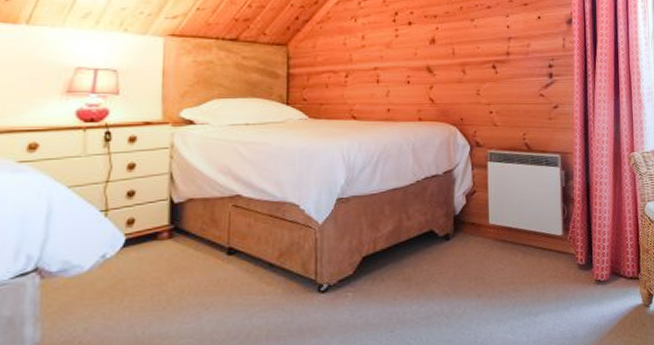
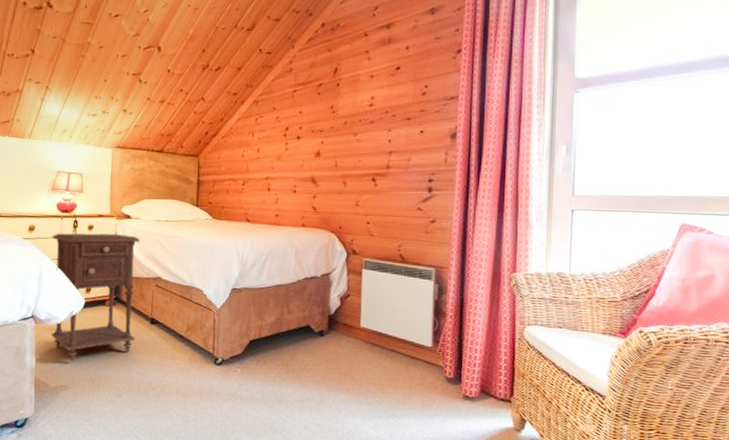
nightstand: none [68,145,210,324] -> present [51,233,141,362]

